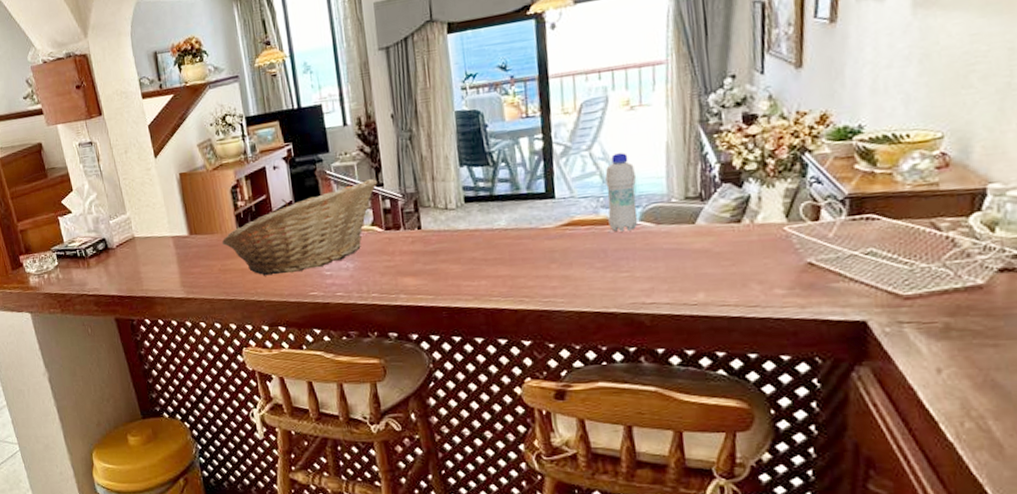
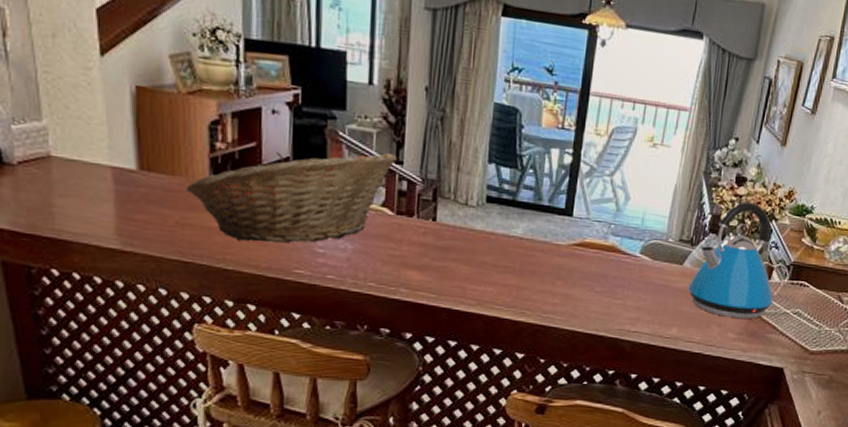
bottle: present [605,153,639,232] -> none [614,185,646,261]
kettle: none [708,138,830,272] -> present [688,201,774,319]

